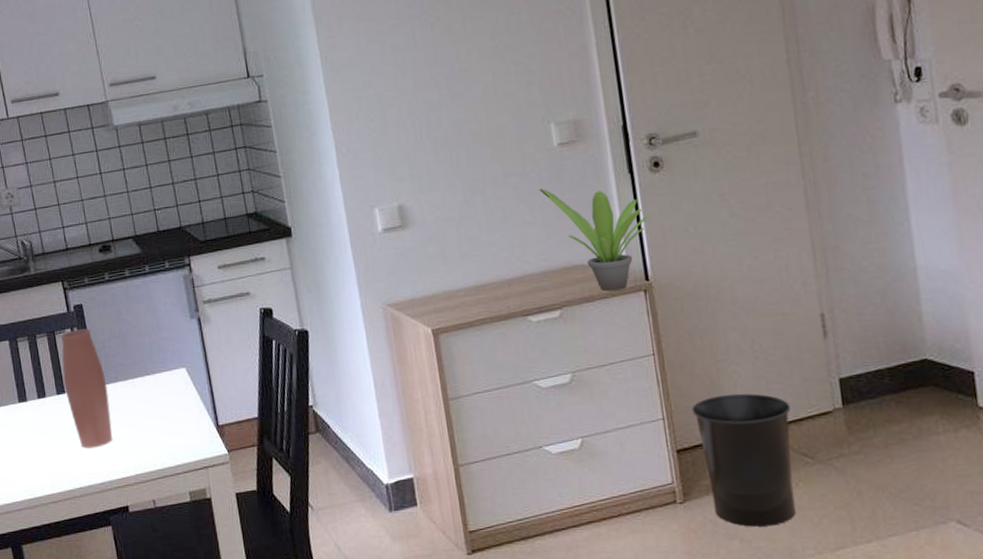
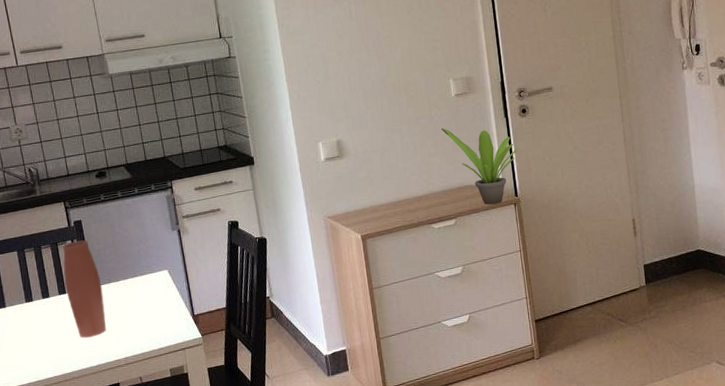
waste bin: present [691,393,797,527] -> none [546,277,615,373]

